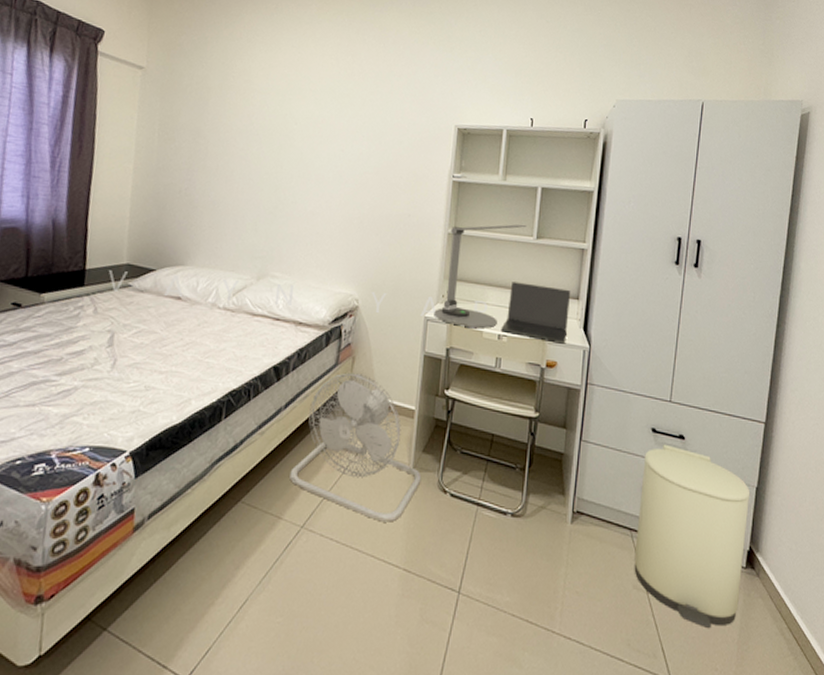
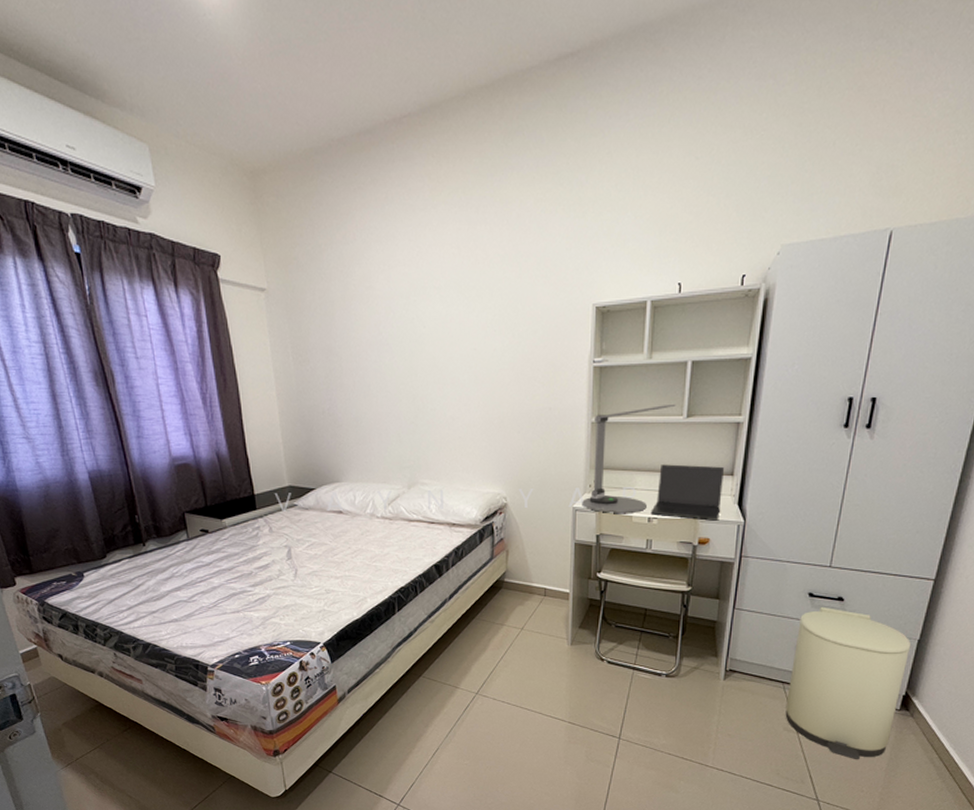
electric fan: present [290,372,422,522] -> none [461,564,580,687]

